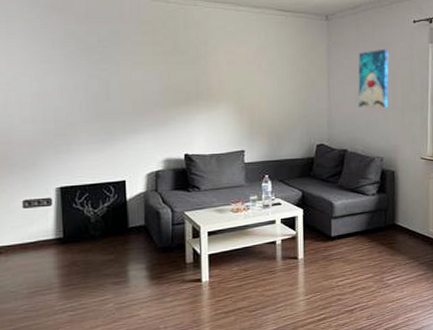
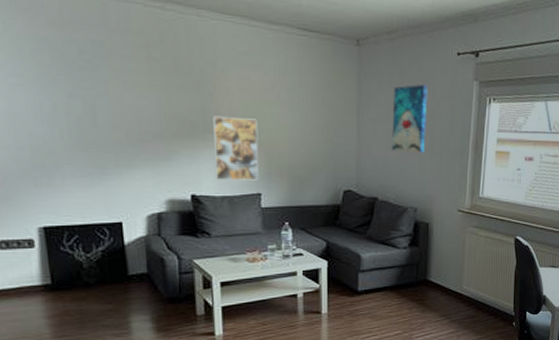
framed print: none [205,85,243,140] -> present [213,115,259,181]

